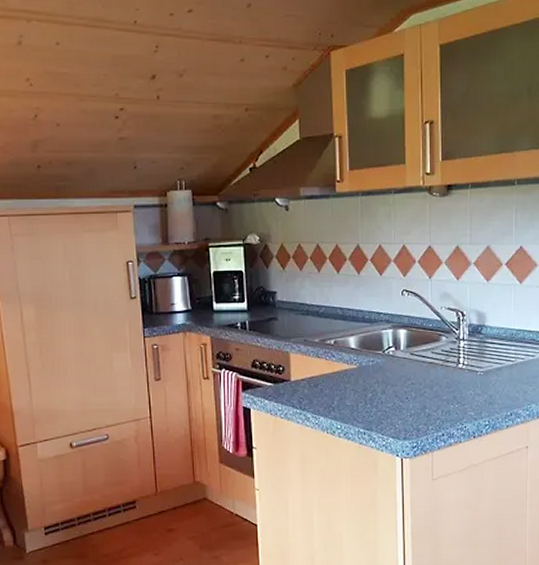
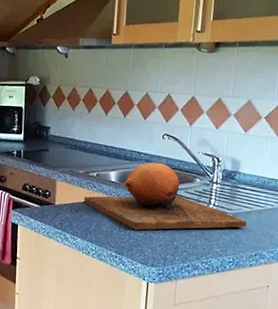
chopping board: none [322,322,499,401] -> present [83,162,247,230]

